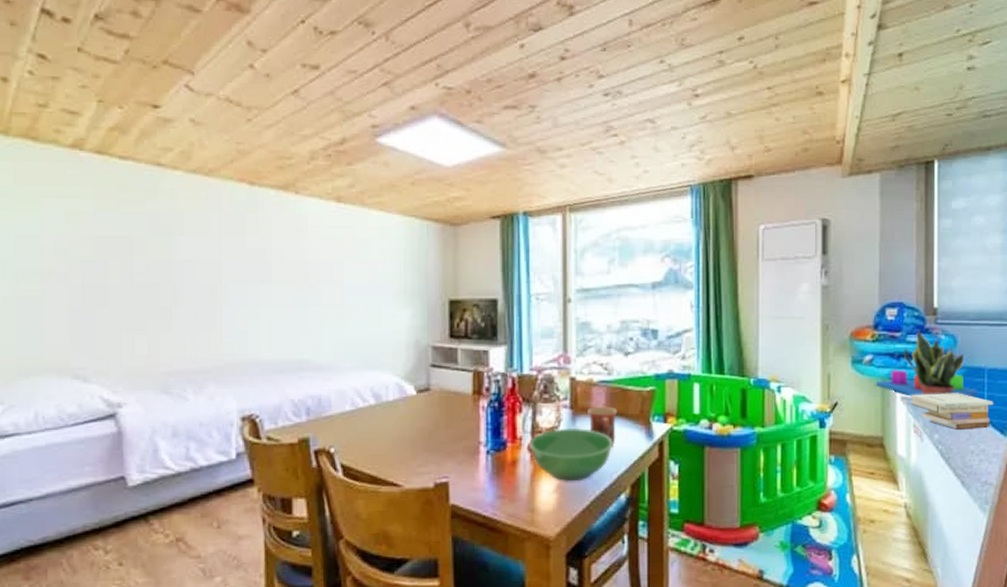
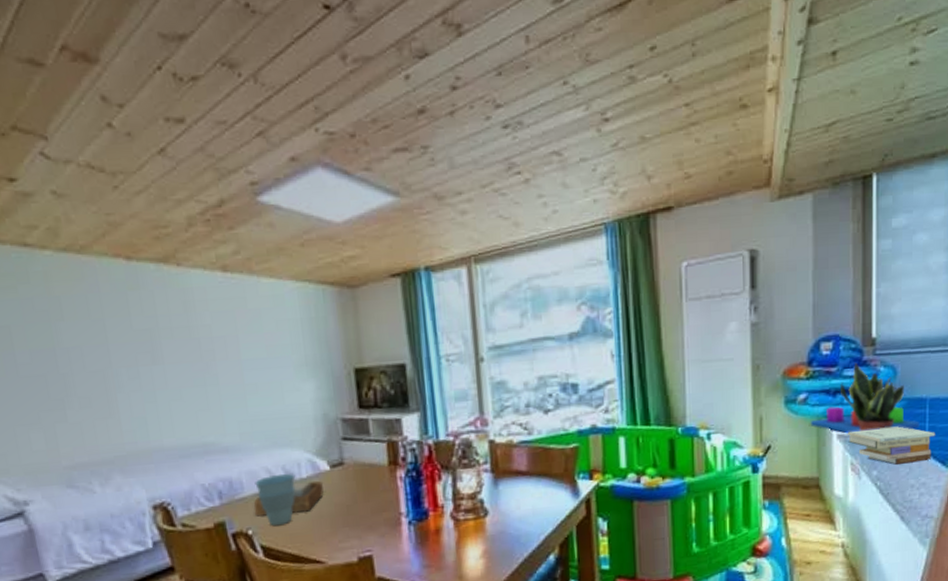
napkin holder: none [338,404,409,435] -> present [253,481,324,517]
cup: none [343,396,383,446] -> present [255,474,296,527]
bowl: present [529,427,612,482] -> none [451,491,538,547]
mug: present [588,406,617,445] -> none [510,467,541,507]

